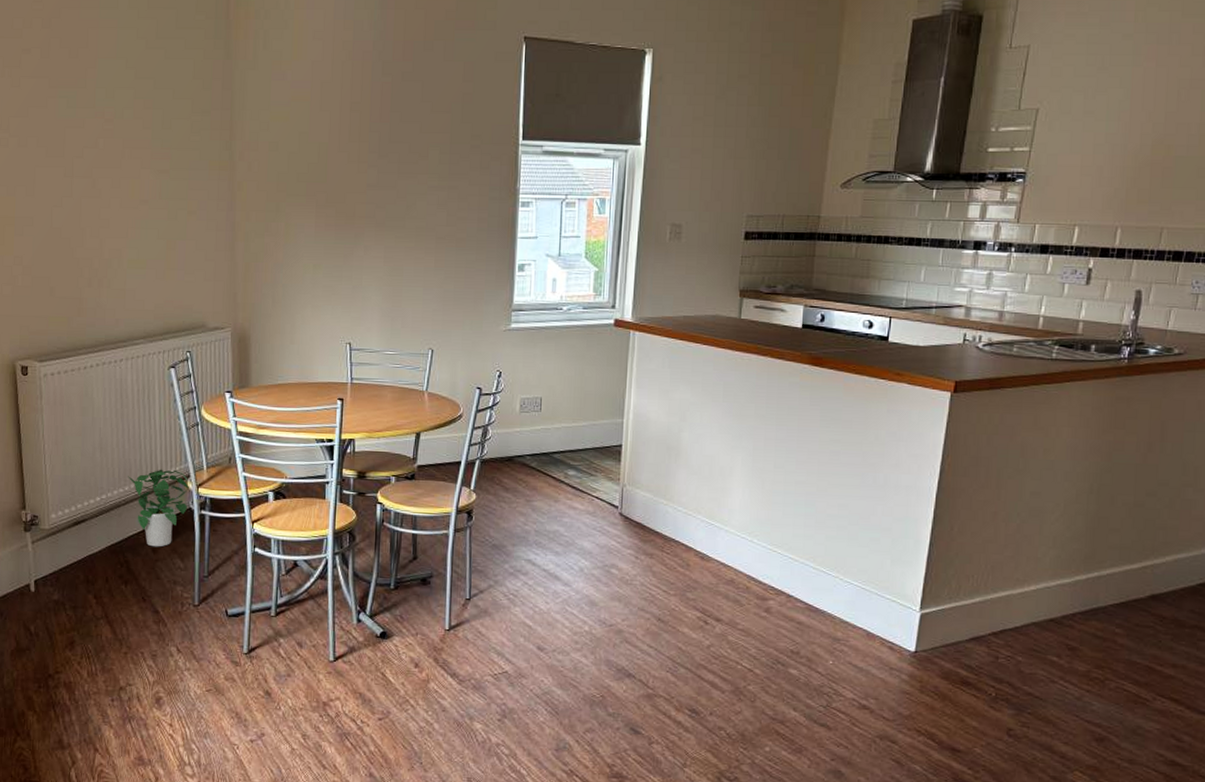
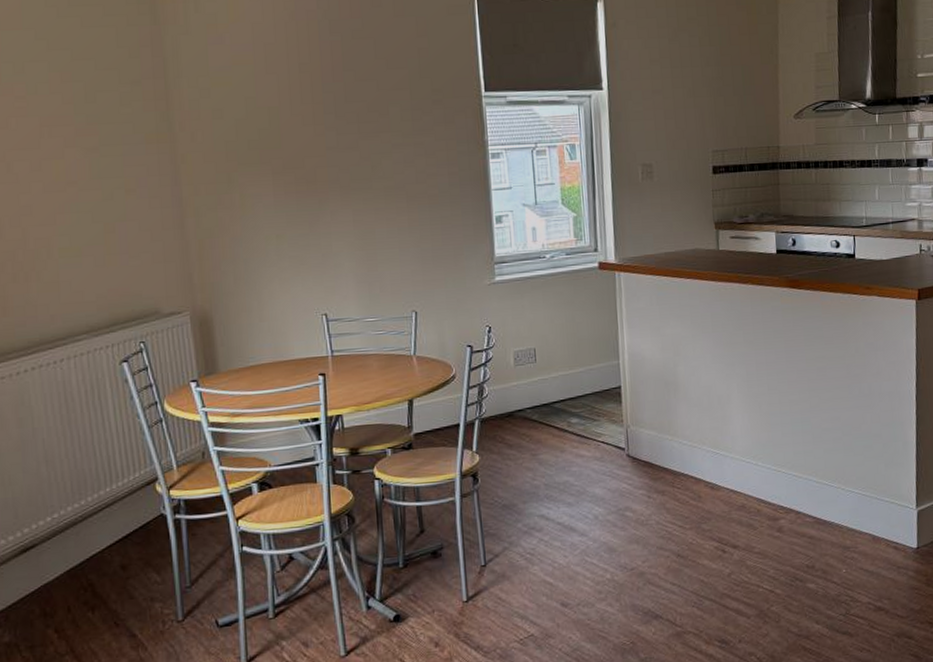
potted plant: present [128,469,190,547] -> none [83,474,159,564]

